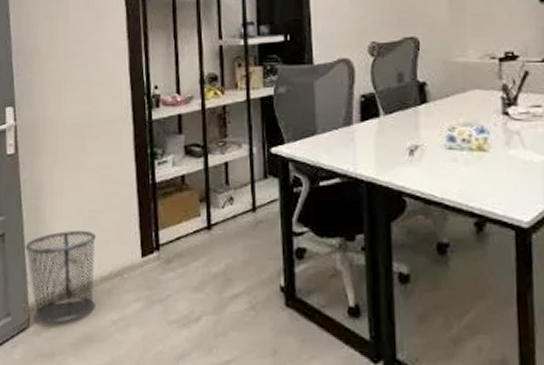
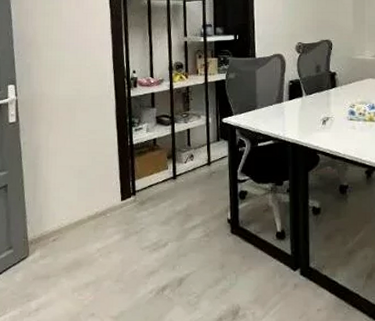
waste bin: present [25,231,97,324] -> none [25,182,85,253]

